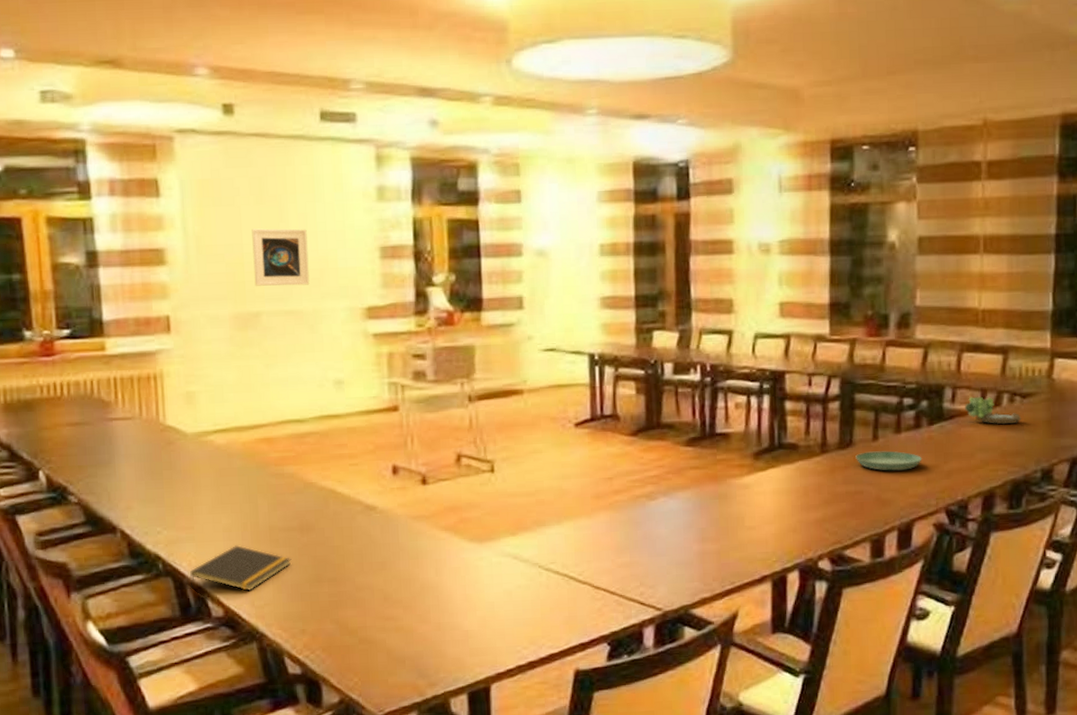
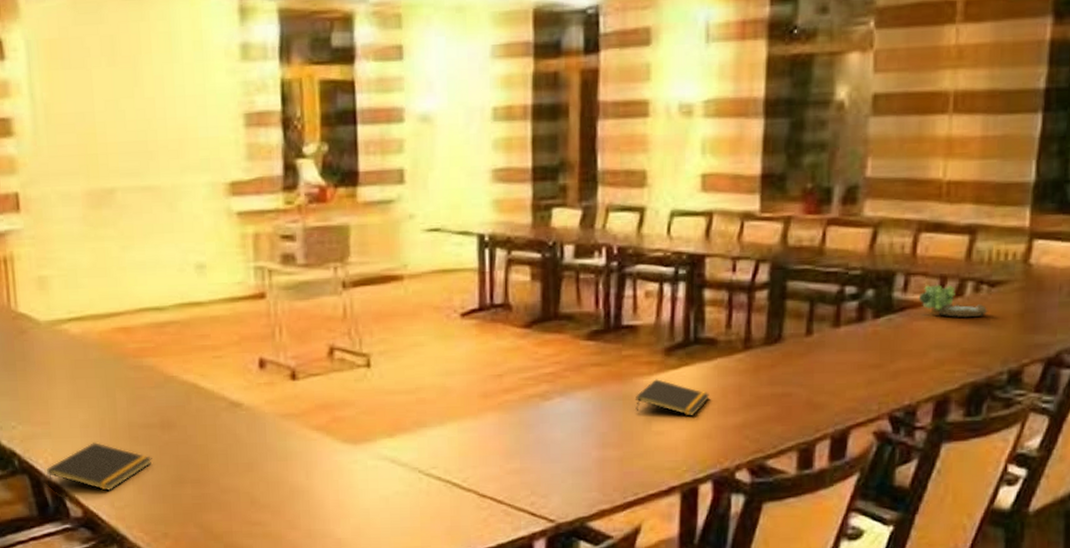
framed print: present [251,228,310,286] -> none [104,94,168,159]
notepad: none [730,480,793,513] -> present [636,379,709,416]
saucer: present [856,451,922,471] -> none [785,347,864,371]

